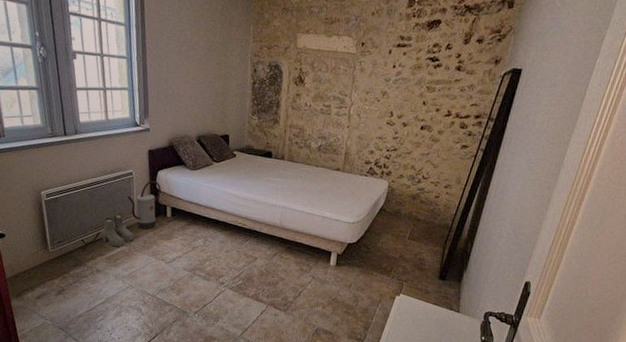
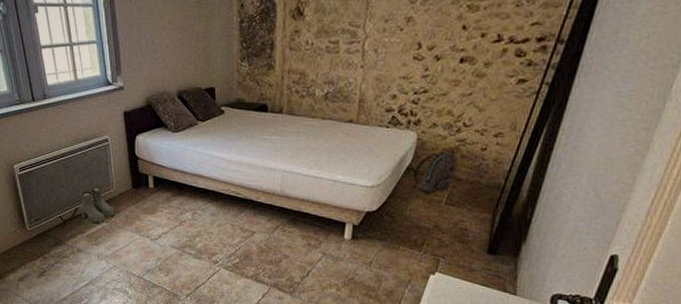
watering can: present [127,181,161,230] -> none [104,147,141,203]
backpack: none [384,195,419,230] -> present [413,148,458,193]

